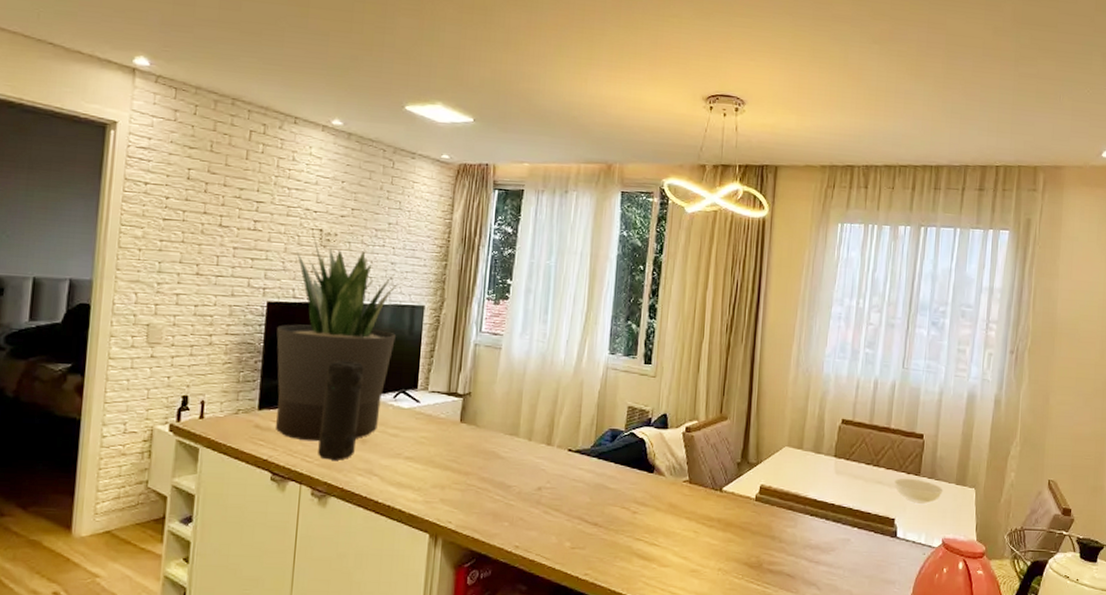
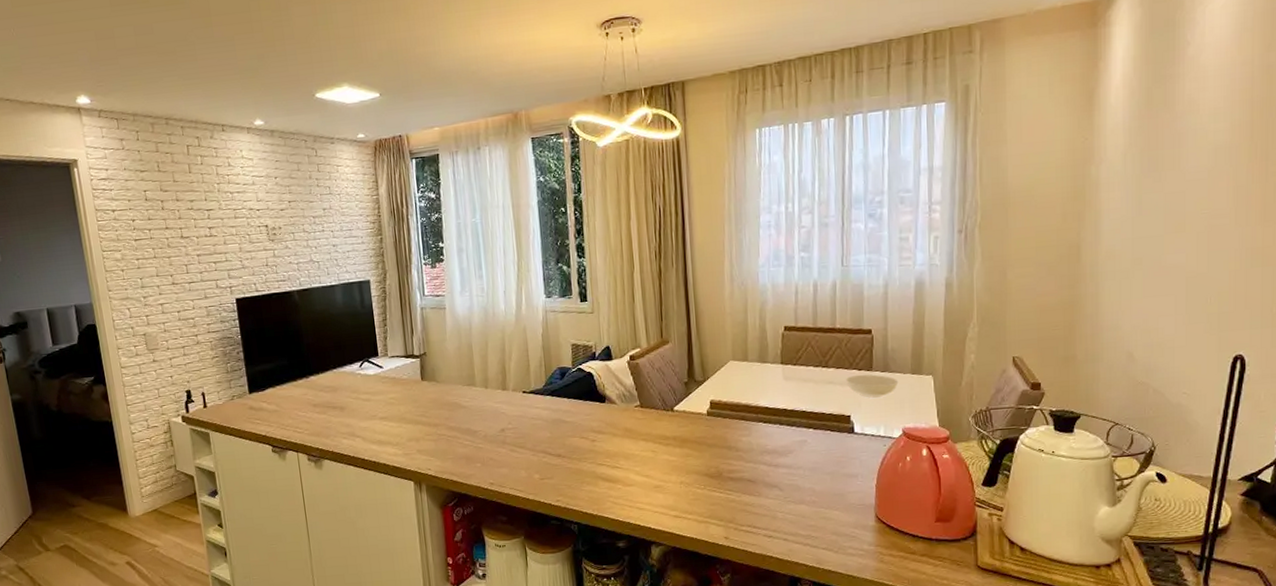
planter: present [276,234,398,440] -> none [249,230,351,415]
speaker: present [318,360,364,460] -> none [298,339,336,429]

